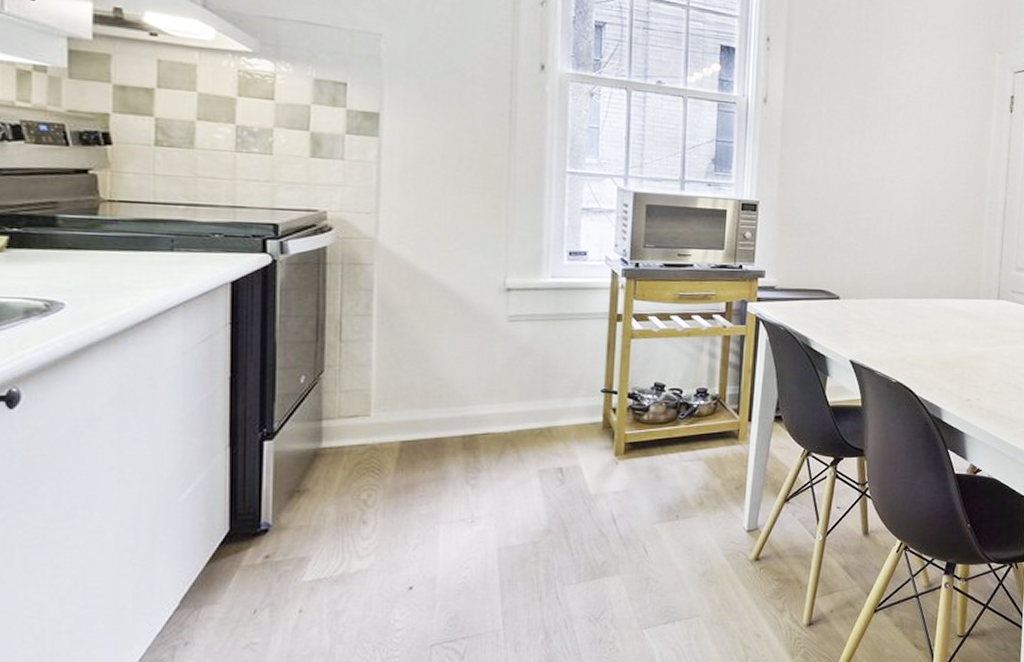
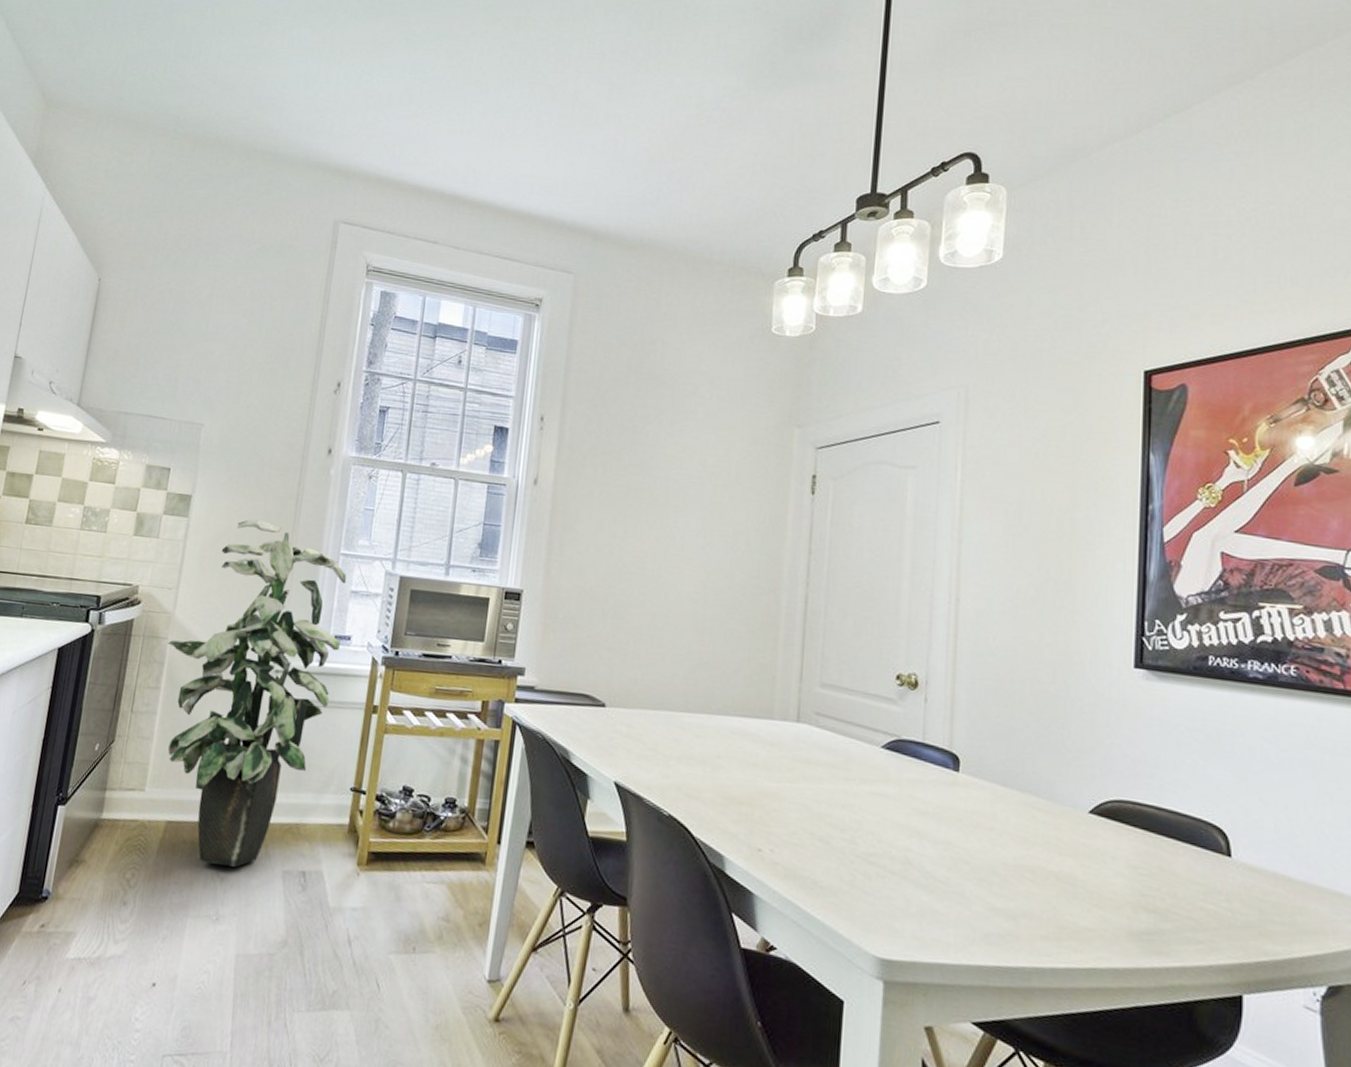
indoor plant: none [374,139,577,473] -> present [168,520,347,867]

